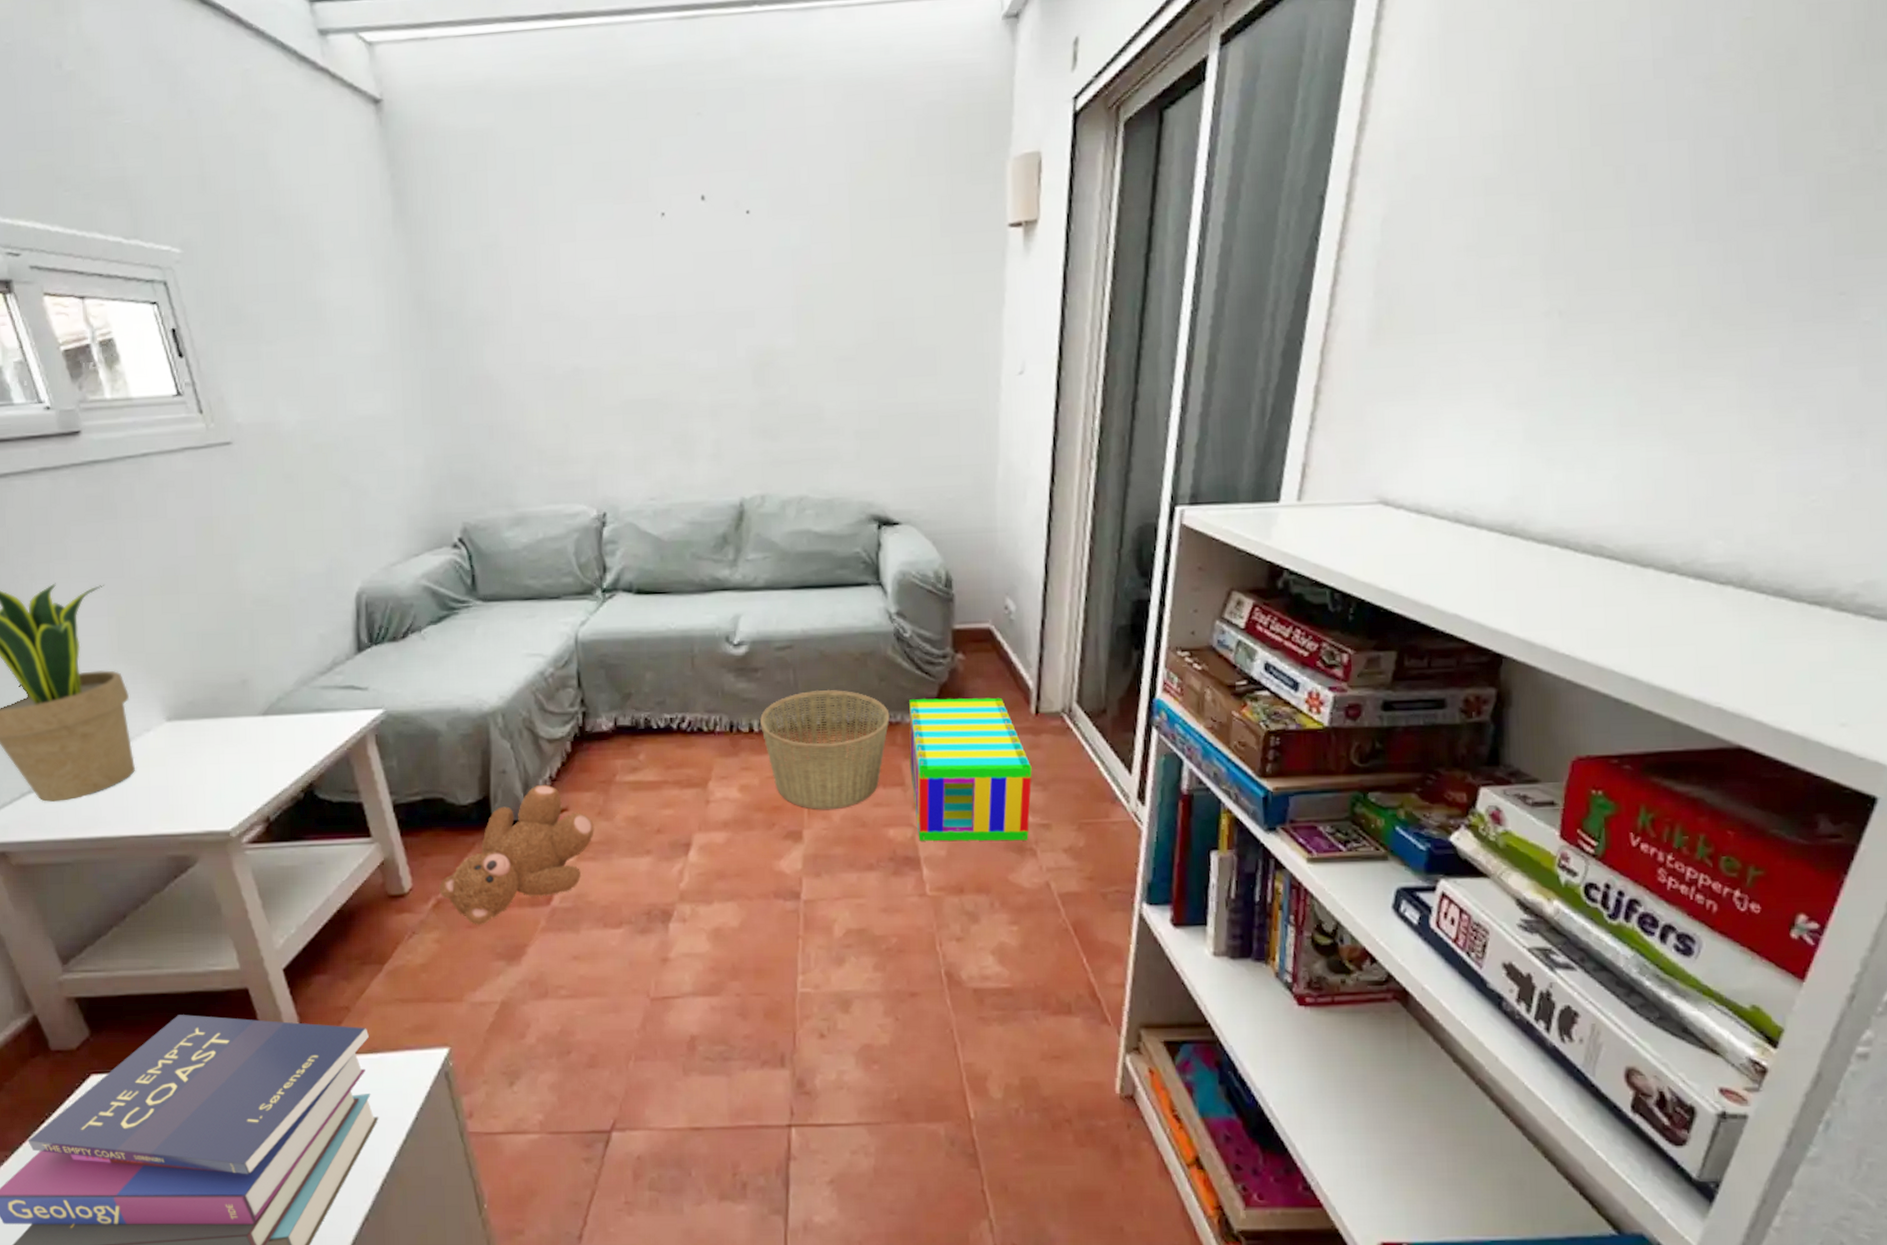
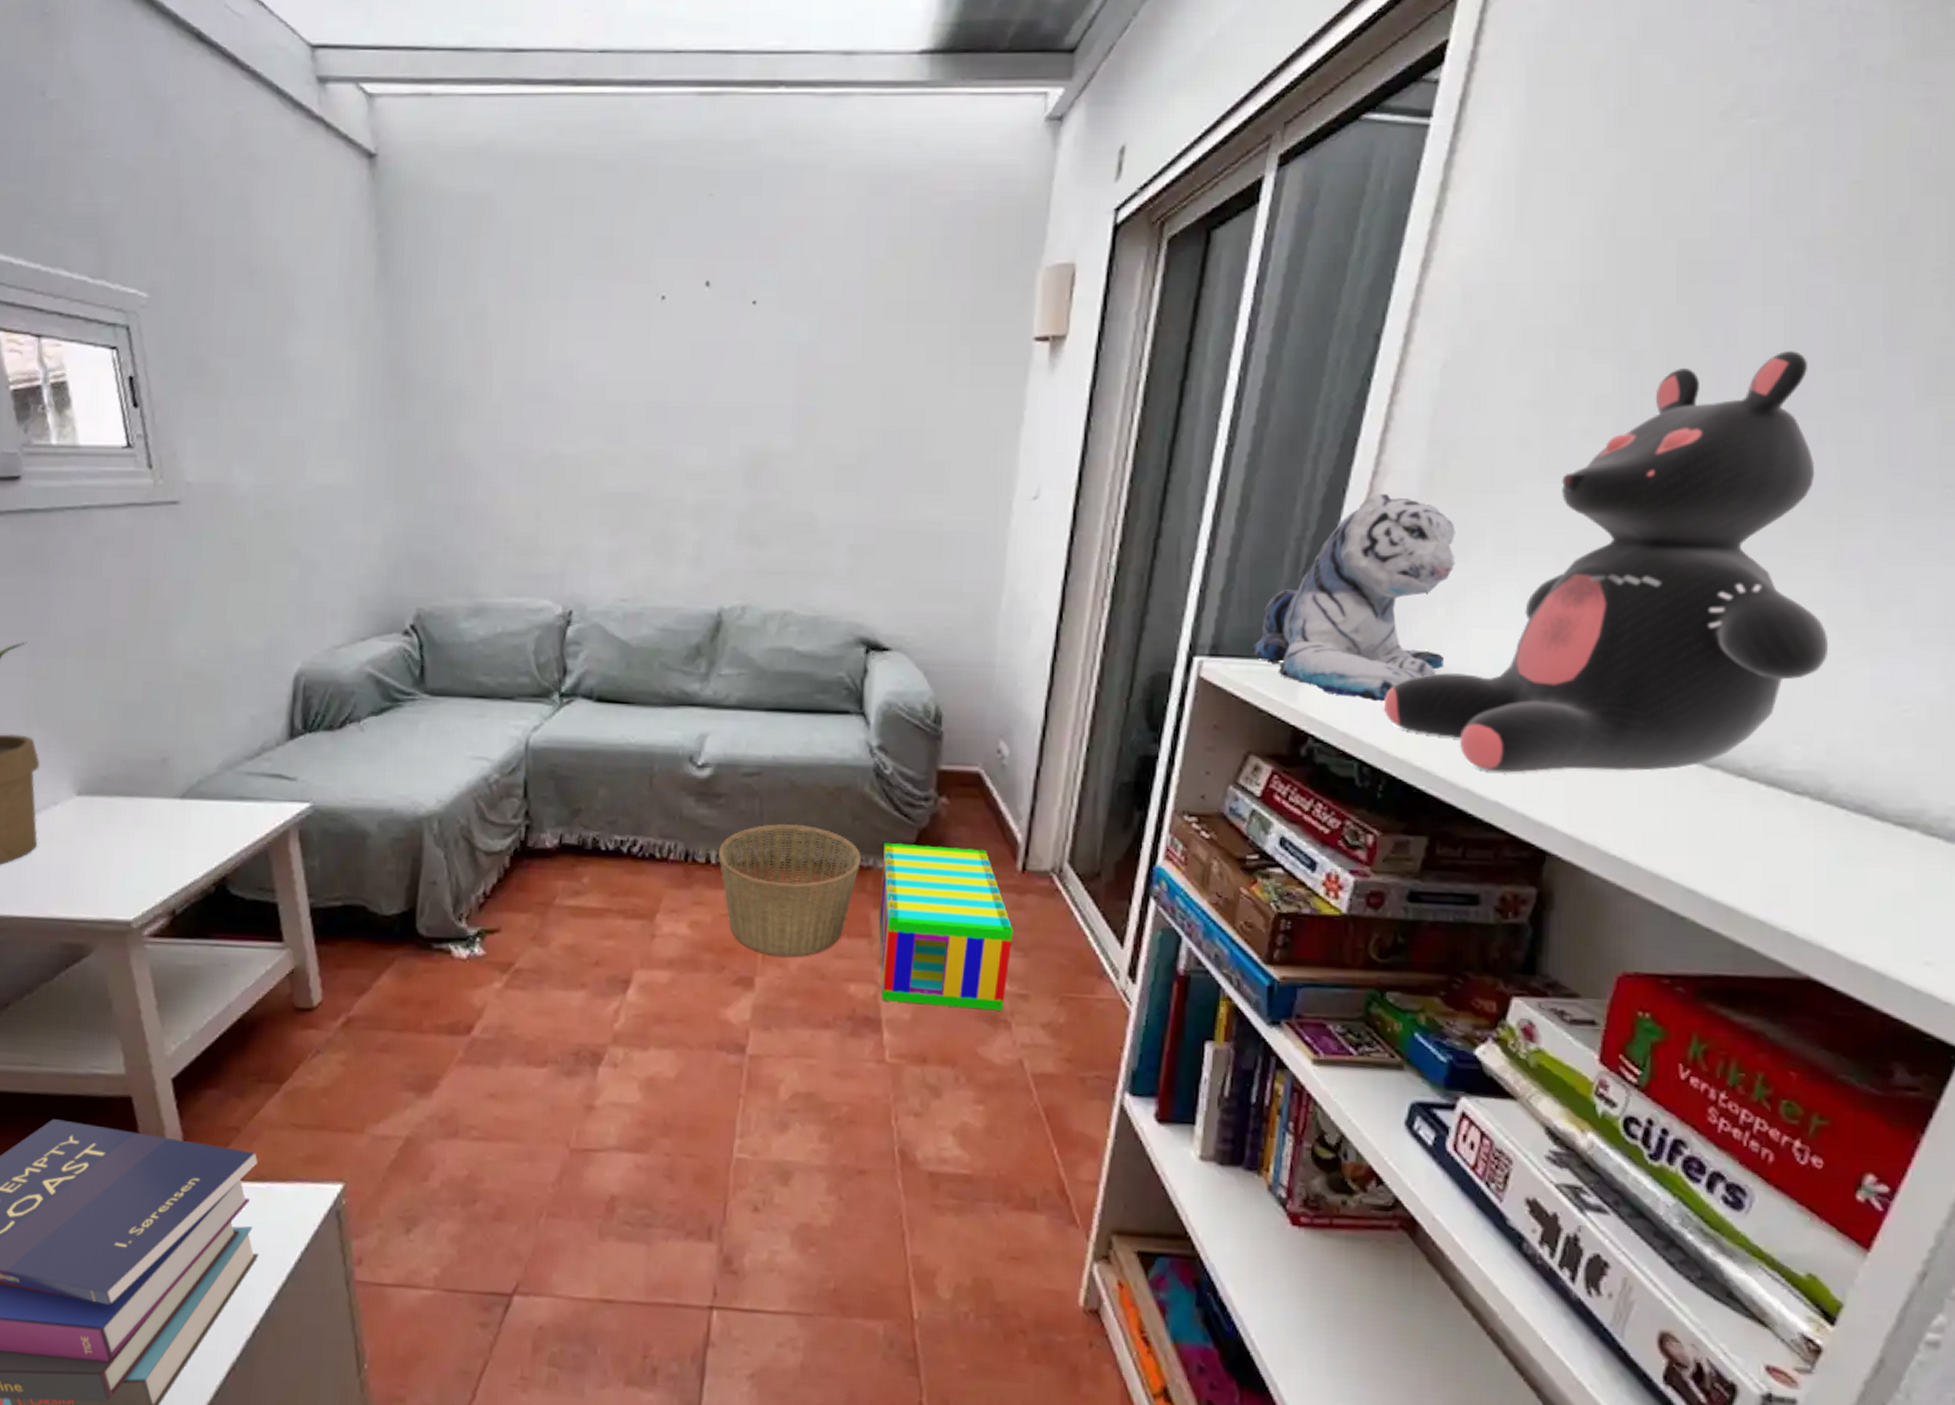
teddy bear: present [439,784,594,926] -> none [350,900,527,1051]
plush toy: none [1225,343,1405,533] -> present [1249,494,1455,702]
stuffed animal: none [1349,181,1743,588] -> present [1383,351,1829,773]

